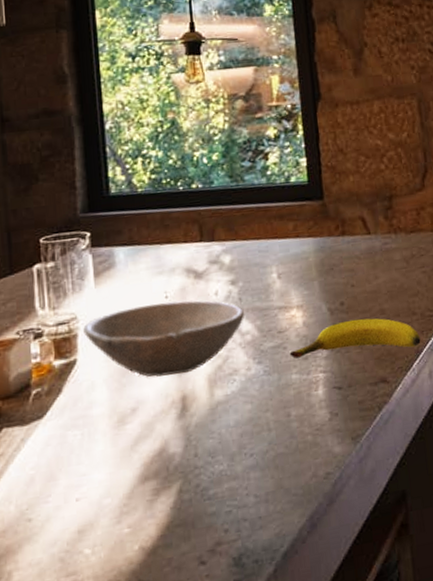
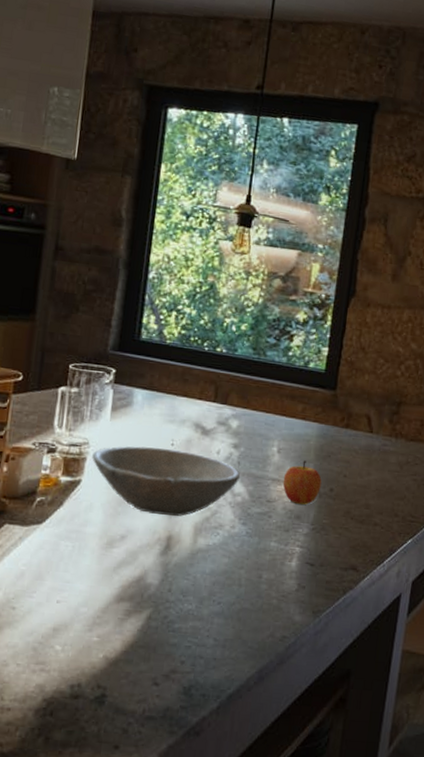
apple: none [289,279,331,328] -> present [282,460,322,505]
banana: present [289,318,421,358] -> none [273,506,397,546]

